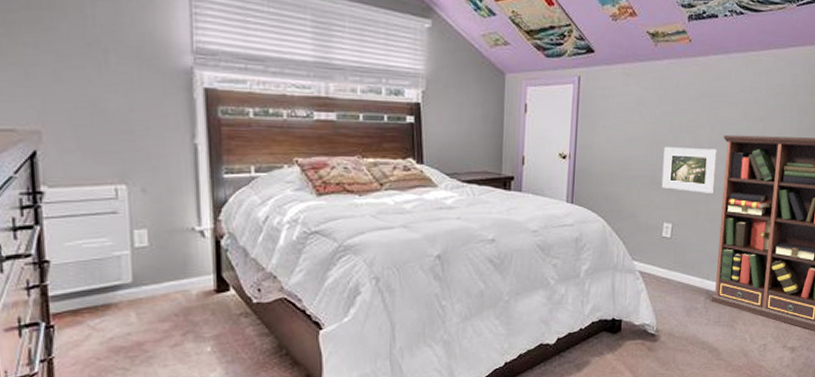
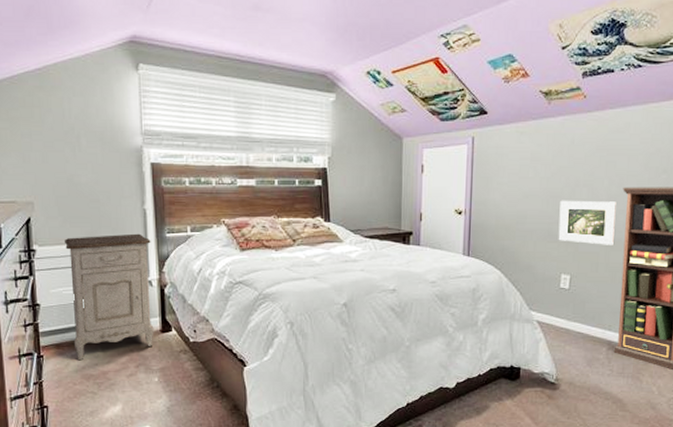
nightstand: none [86,173,207,330] -> present [65,233,154,361]

